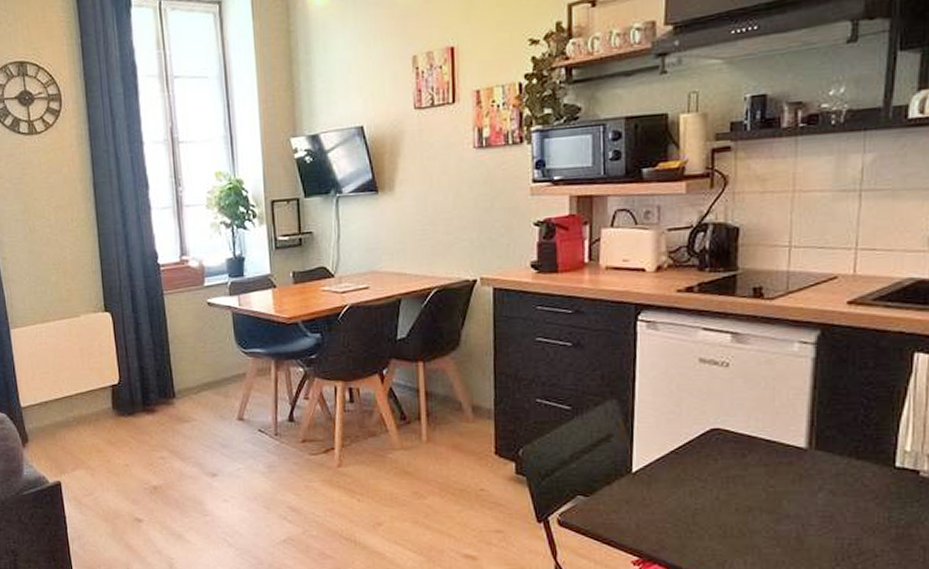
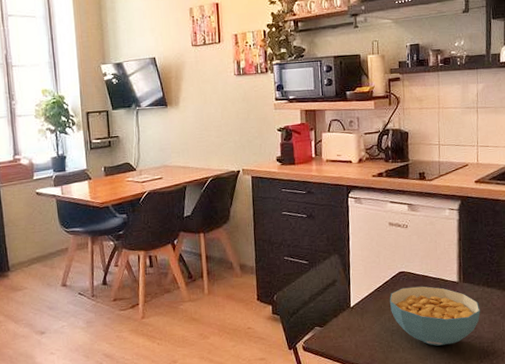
cereal bowl: none [692,450,841,536] -> present [389,286,480,346]

